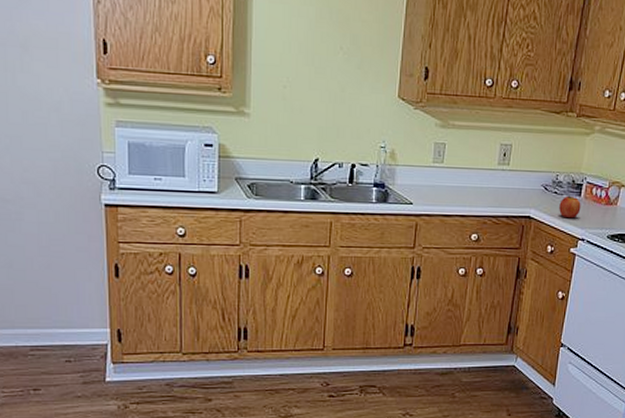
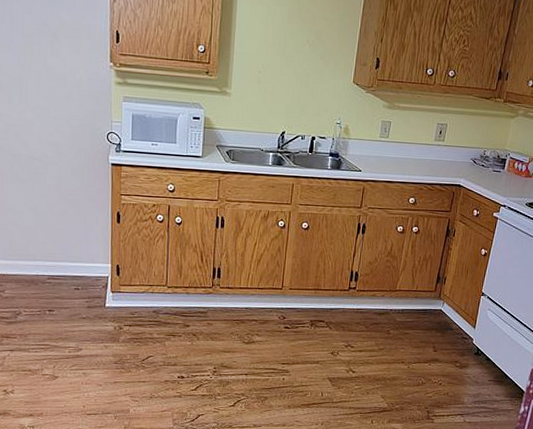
apple: present [559,194,581,219] -> none [485,167,504,188]

